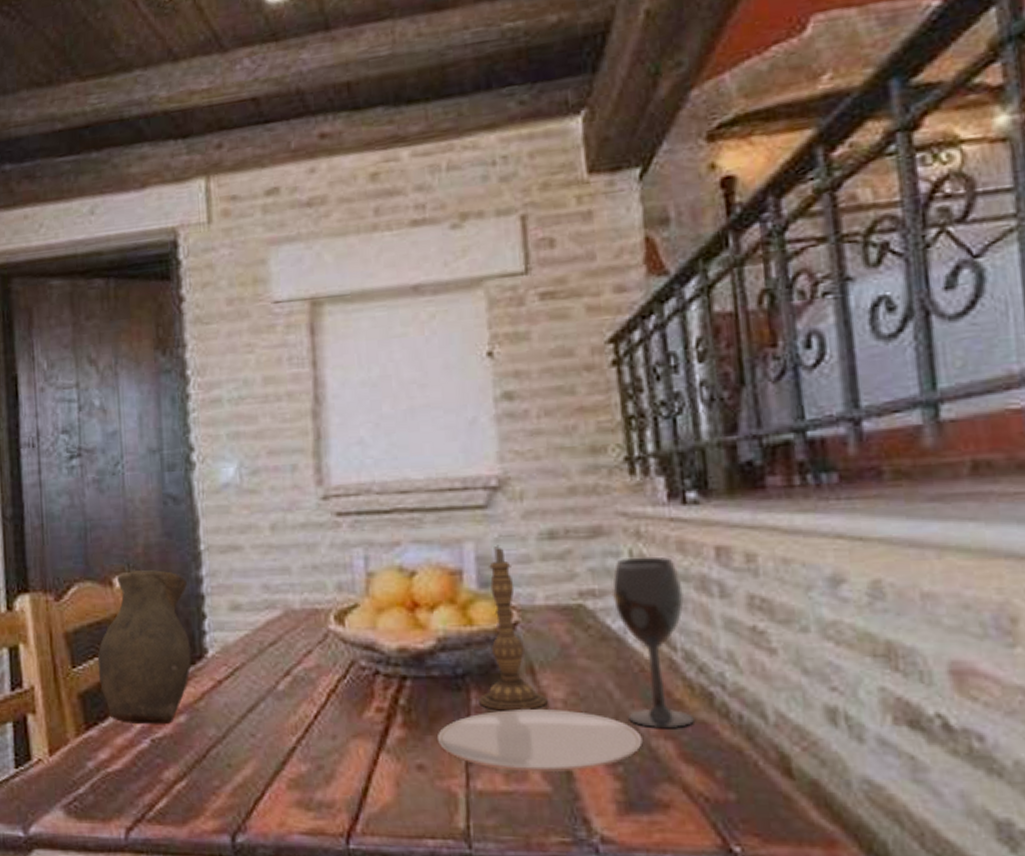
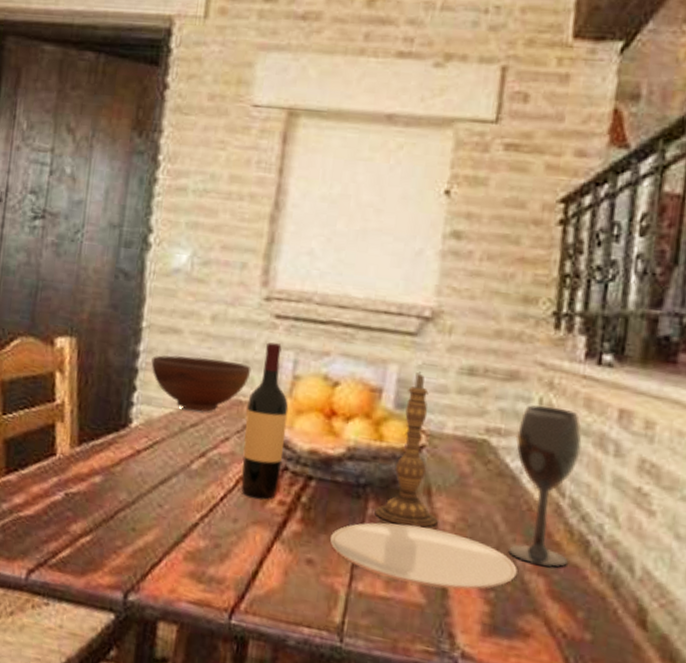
vase: present [97,570,191,725] -> none [26,334,125,482]
bowl: none [216,569,322,629] -> present [151,355,252,412]
wine bottle: none [324,542,373,709] -> present [240,342,289,499]

